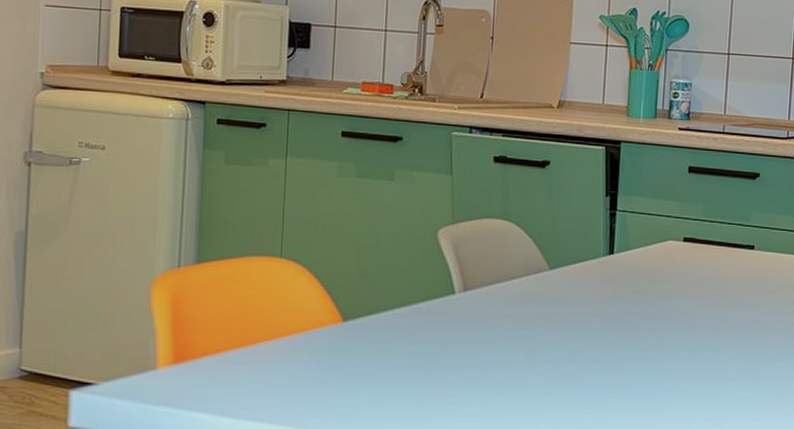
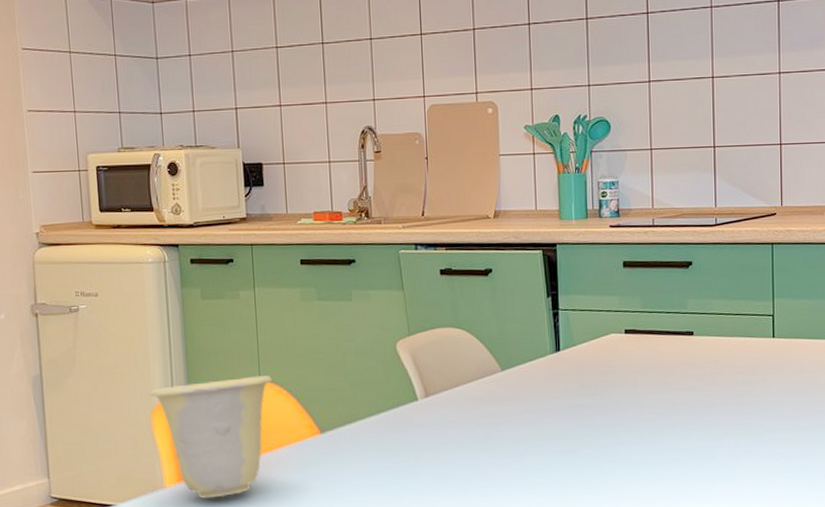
cup: none [151,253,295,384] -> present [149,376,272,499]

